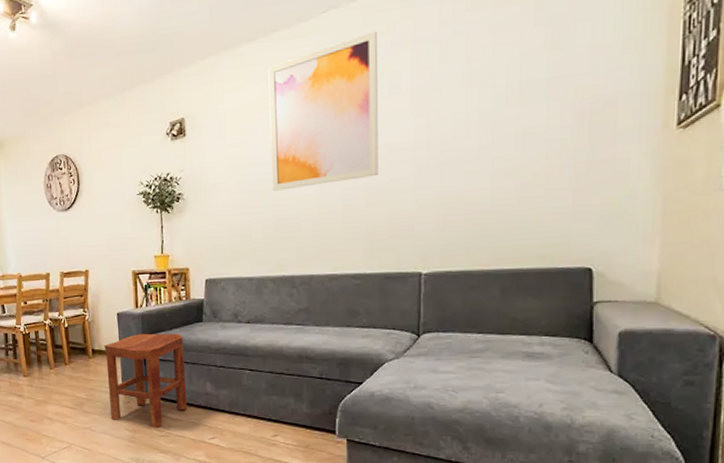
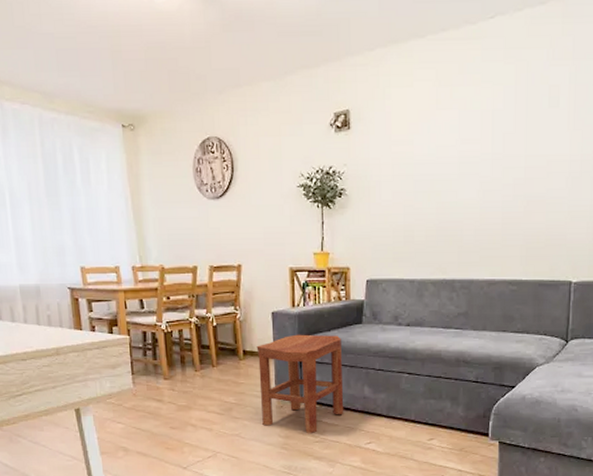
wall art: present [268,31,379,191] -> none [436,43,540,193]

